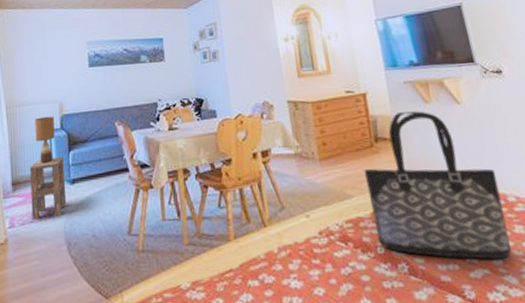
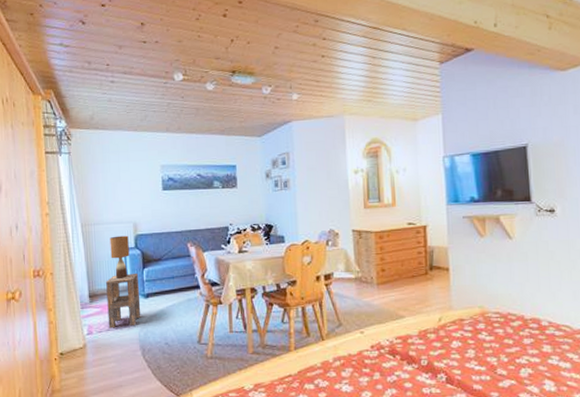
tote bag: present [365,111,512,260] -> none [417,244,538,373]

